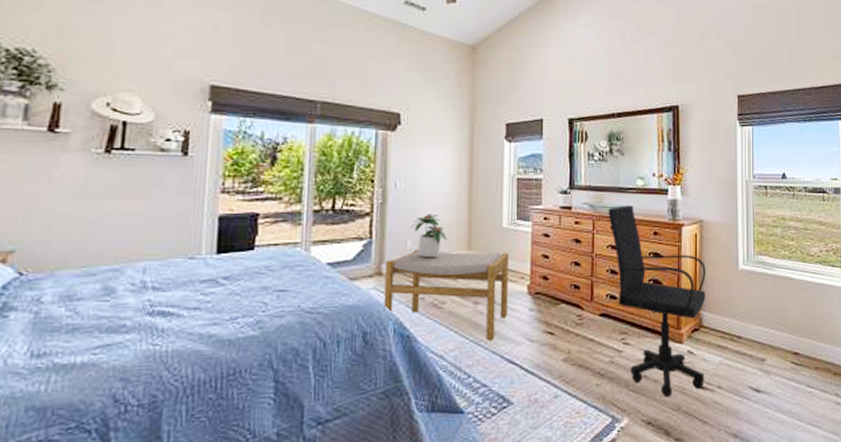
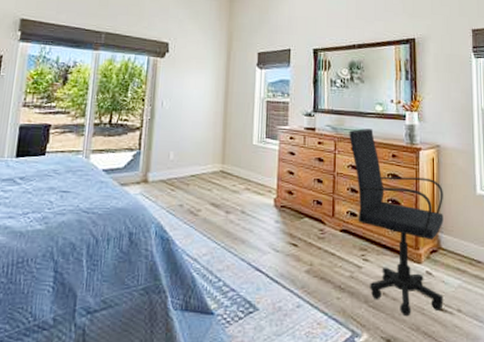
footstool: present [383,249,509,341] -> none [147,161,258,249]
potted plant: present [410,213,448,258] -> none [173,130,205,170]

